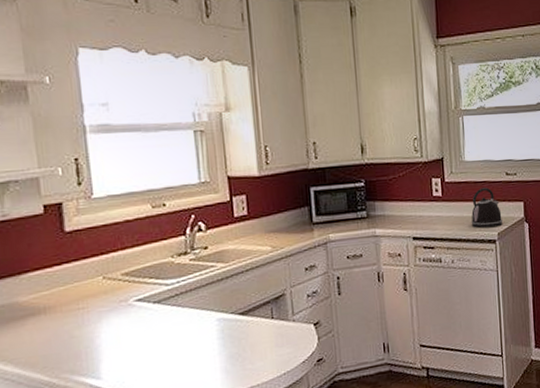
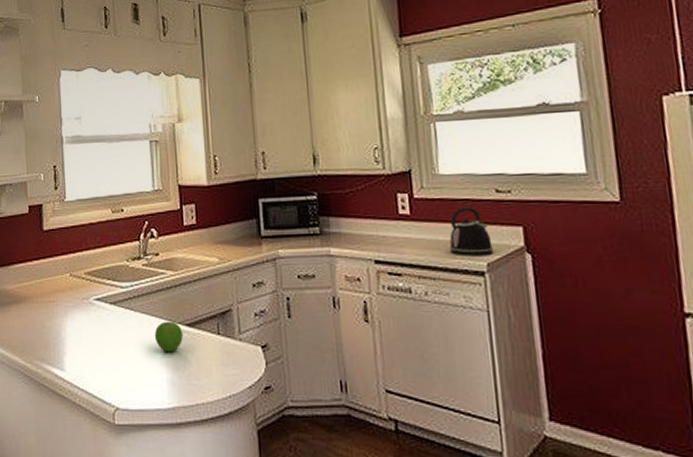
fruit: none [205,312,236,343] -> present [154,321,183,353]

